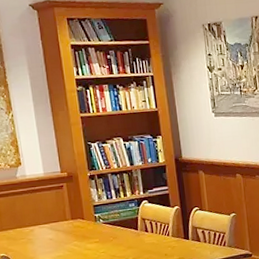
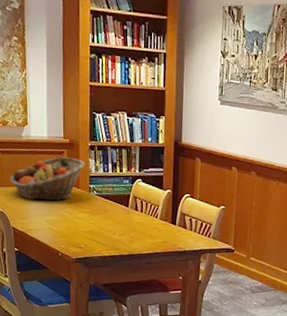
fruit basket: none [9,190,88,239] -> present [9,157,86,201]

